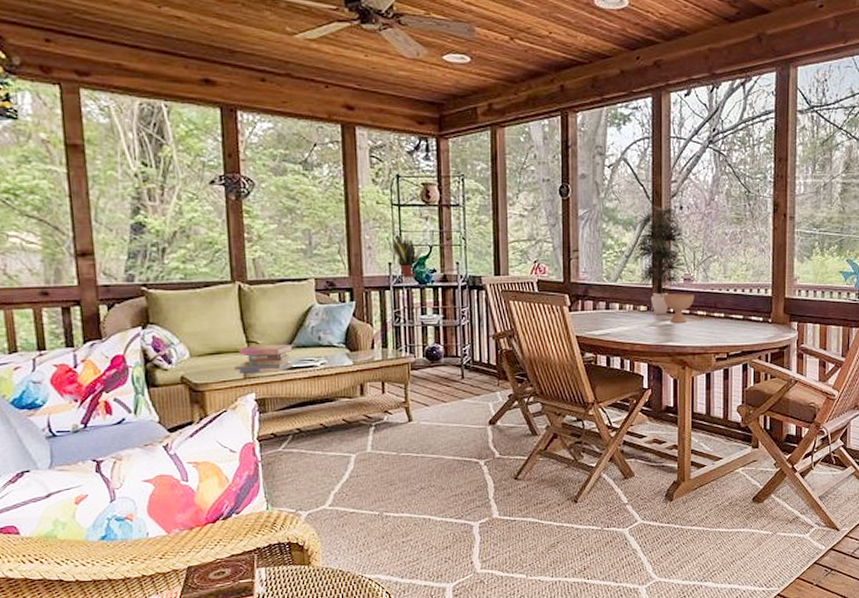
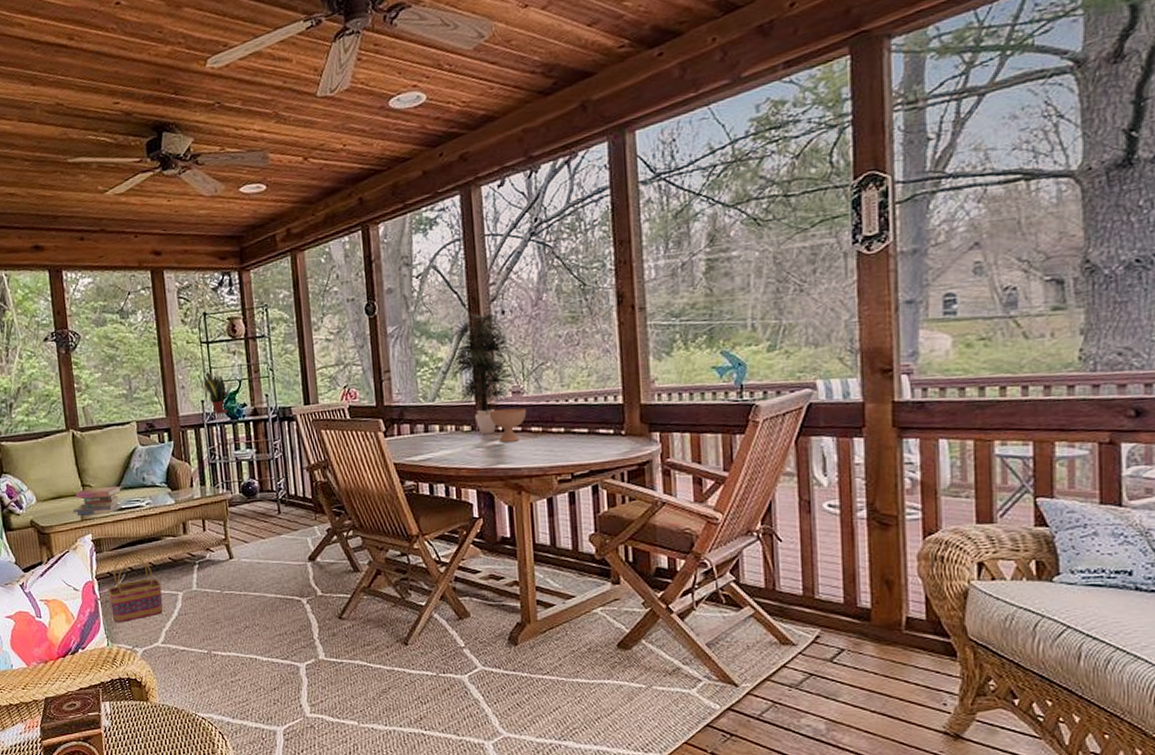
basket: none [270,416,333,486] -> present [107,555,163,623]

